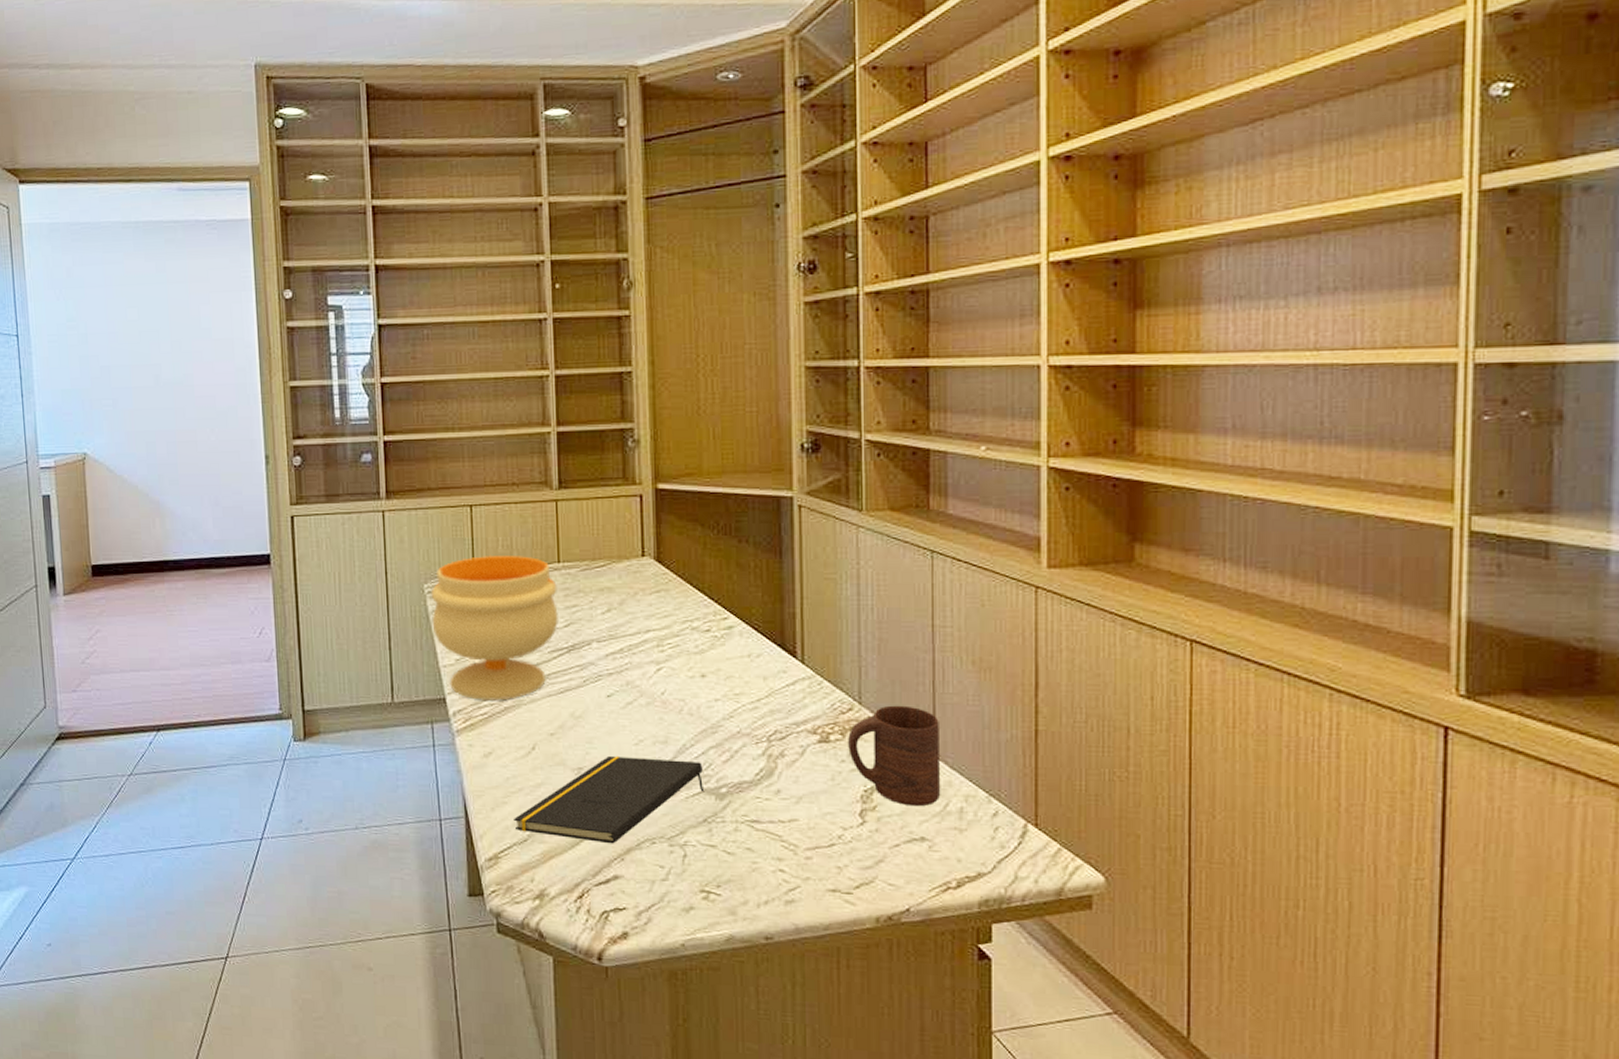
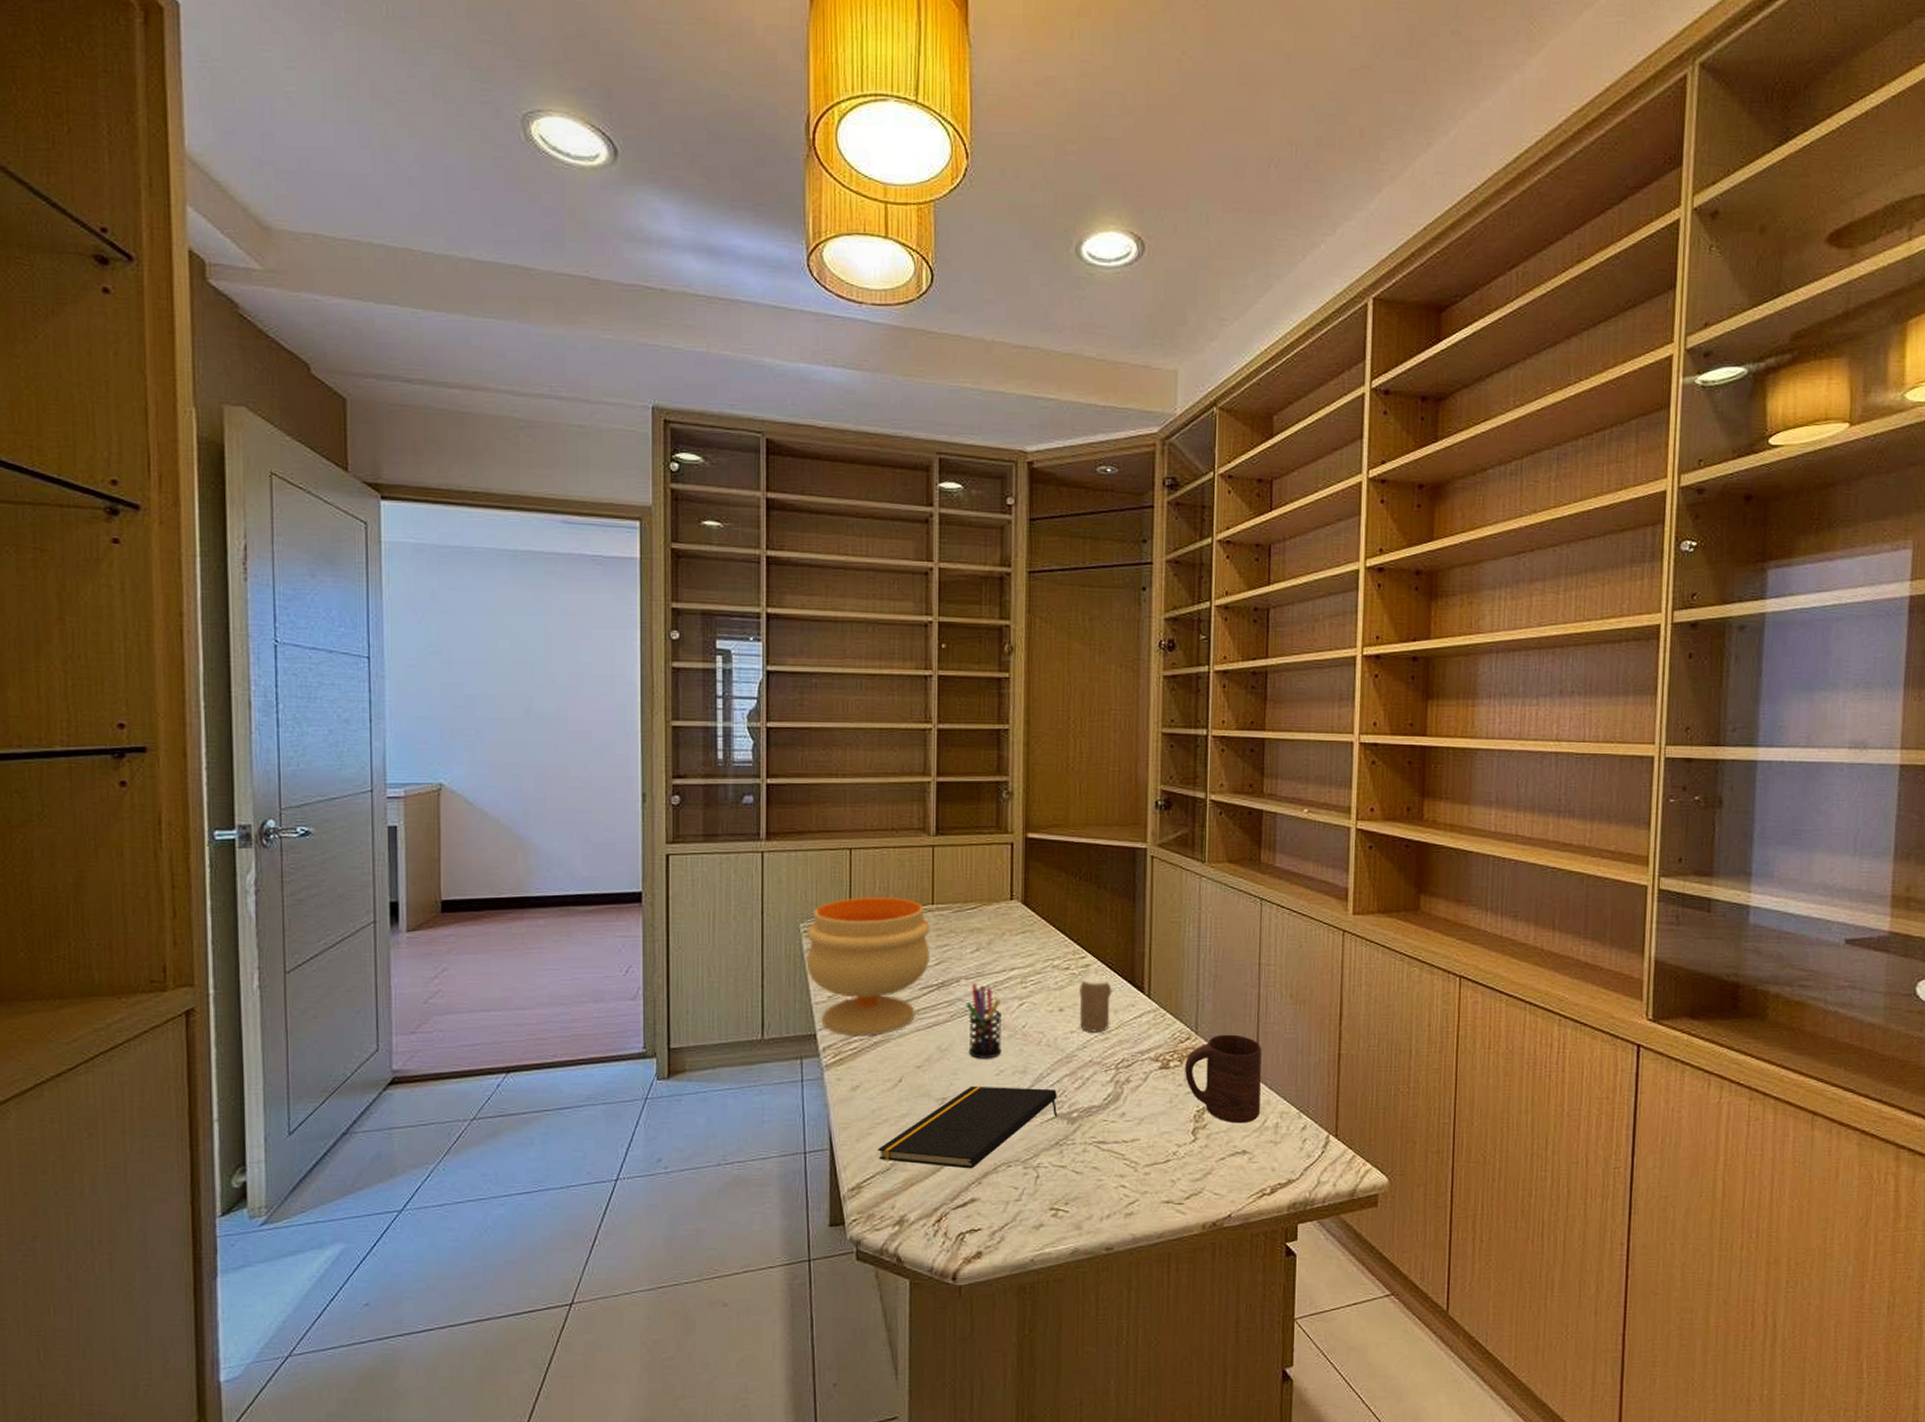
pen holder: none [599,647,640,727] -> present [966,984,1002,1059]
candle: none [723,644,760,701] -> present [1079,980,1112,1032]

